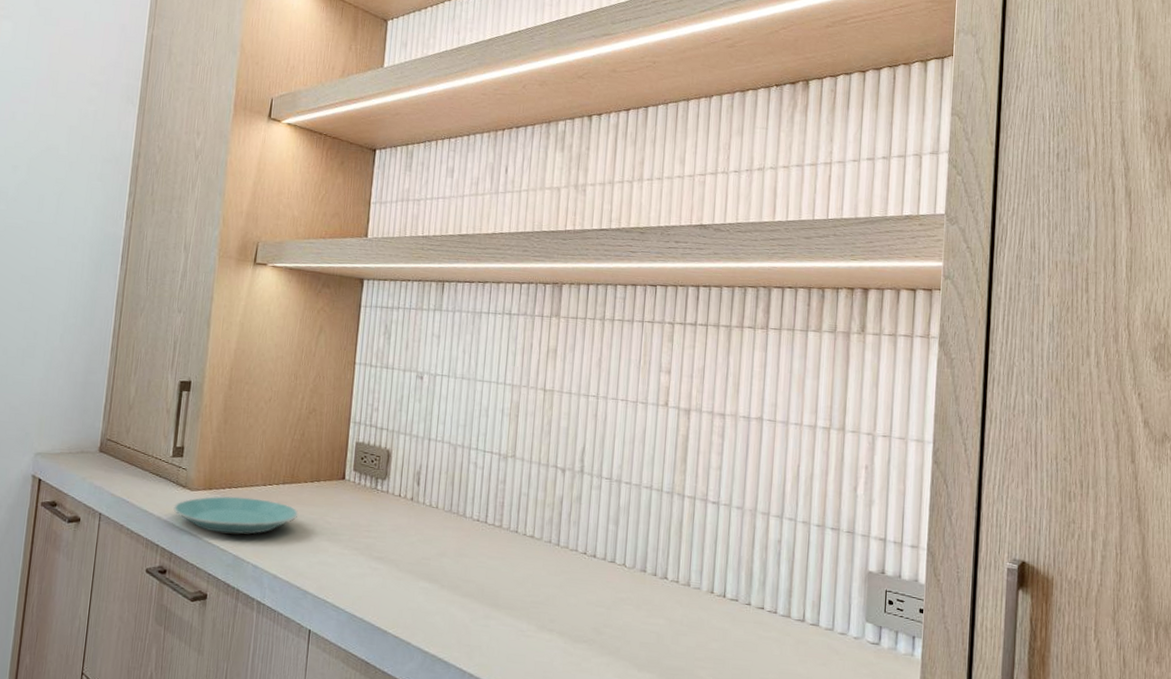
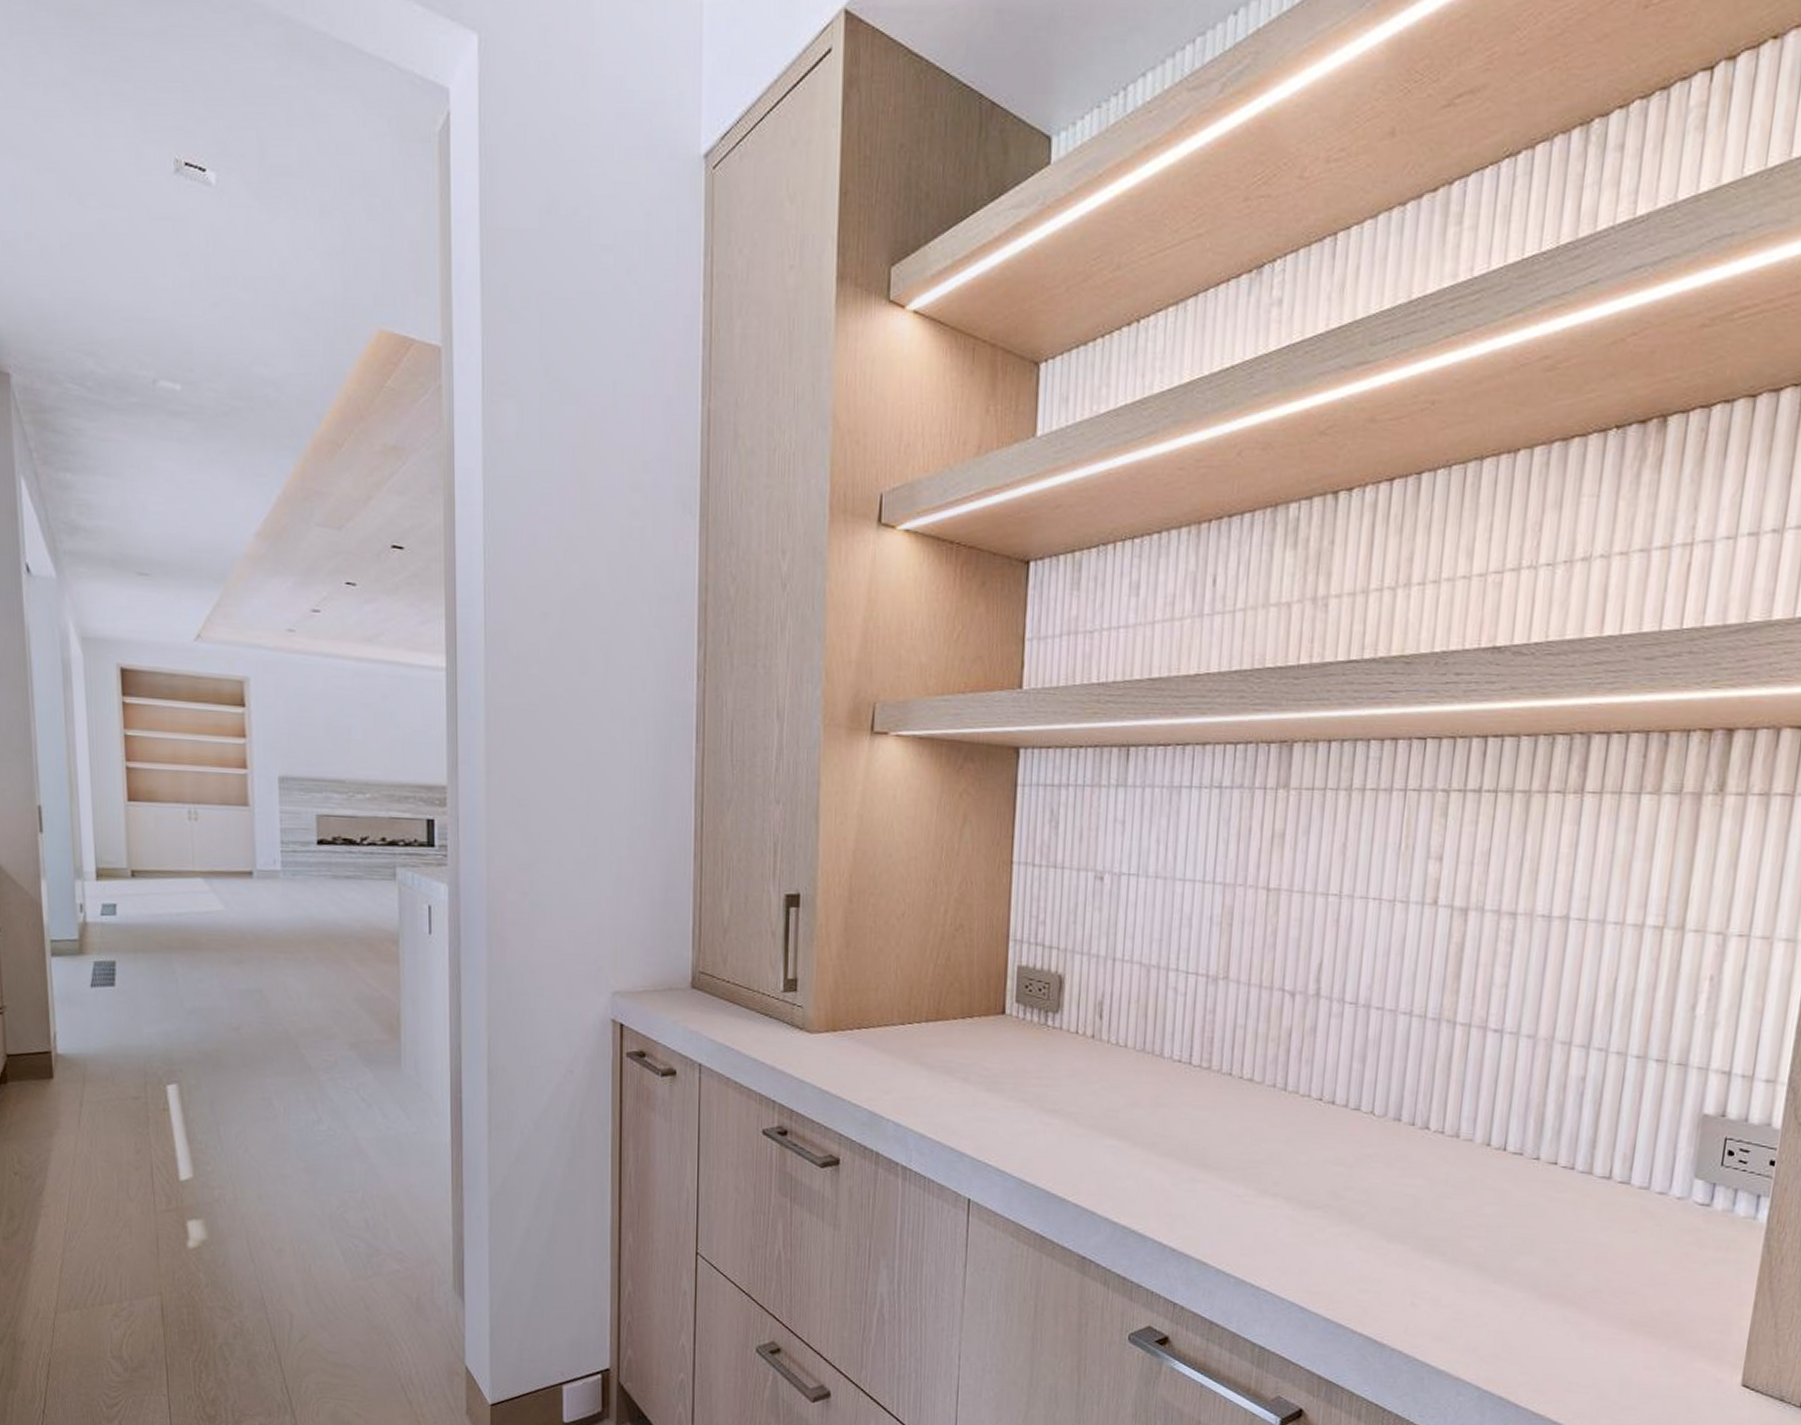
plate: present [173,495,299,535] -> none [790,1038,948,1086]

